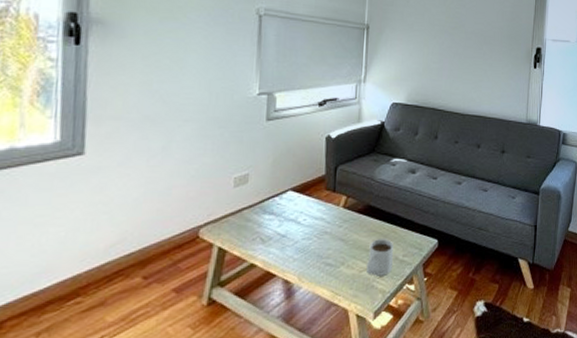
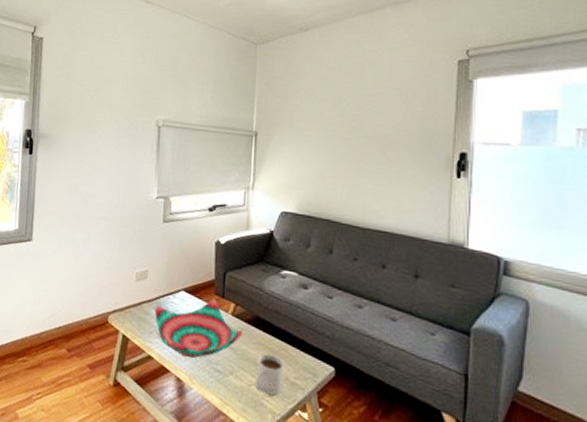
decorative bowl: none [257,195,355,258] -> present [154,299,244,359]

